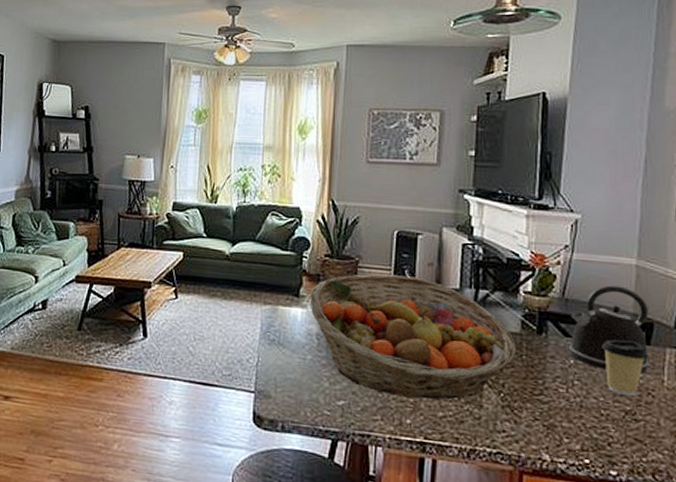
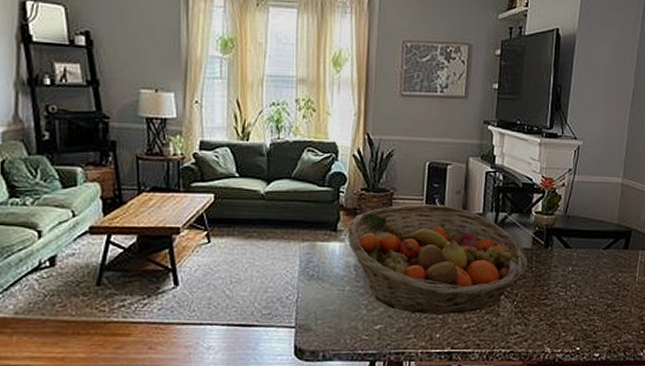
kettle: present [568,285,650,373] -> none [568,202,628,273]
coffee cup: present [602,339,648,397] -> none [593,247,626,293]

